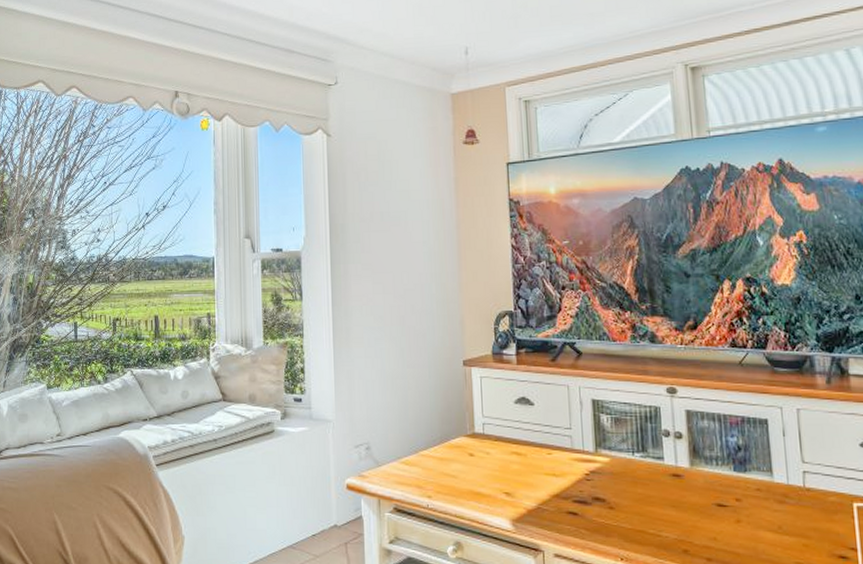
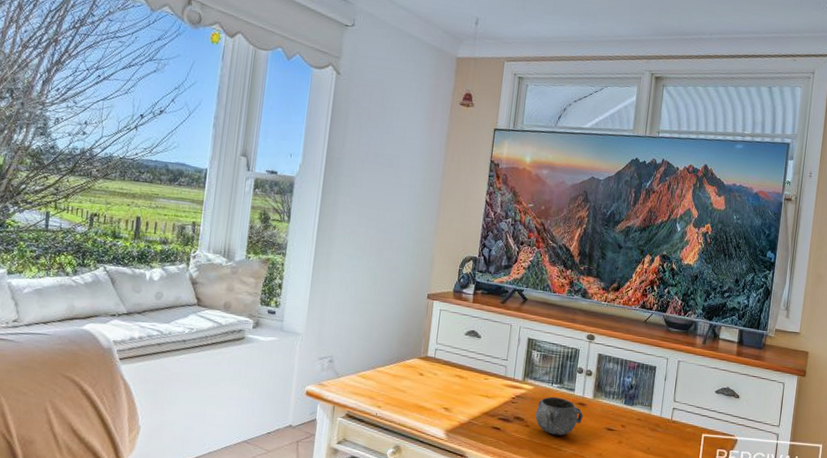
decorative bowl: none [618,469,682,517] -> present [535,396,583,436]

